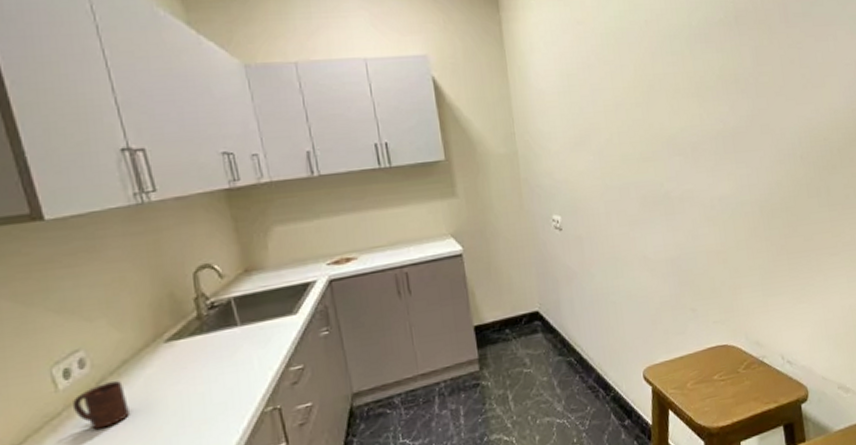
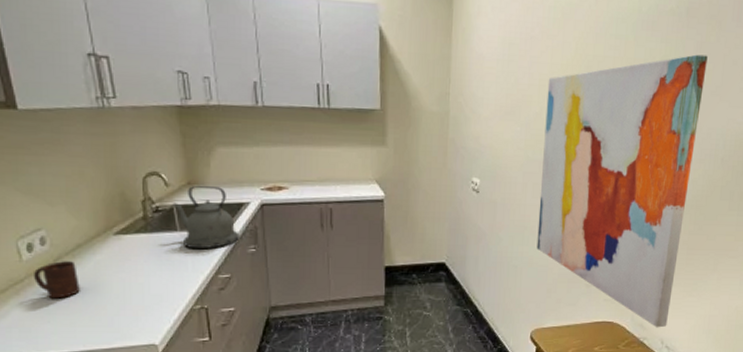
kettle: none [229,269,309,343] -> present [172,185,240,250]
wall art: none [612,58,784,343] -> present [536,54,708,328]

